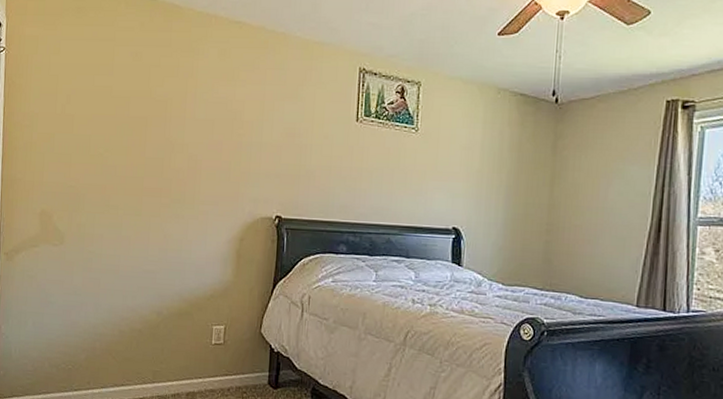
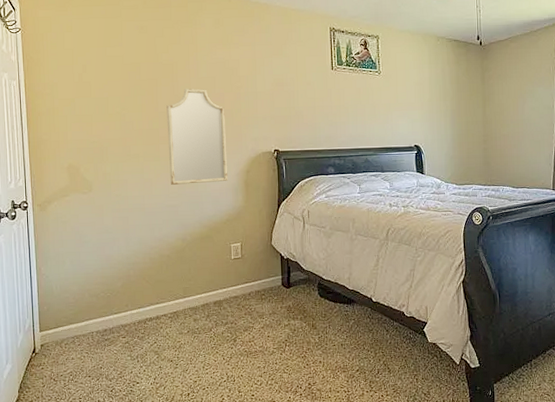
home mirror: none [150,131,222,249] -> present [166,88,228,185]

